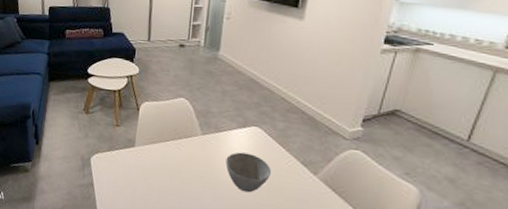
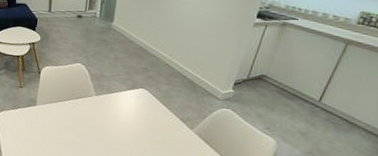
bowl: present [225,152,271,193] -> none [115,110,154,145]

